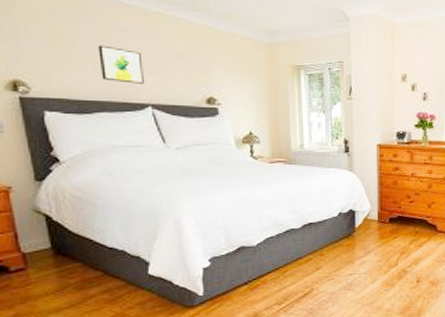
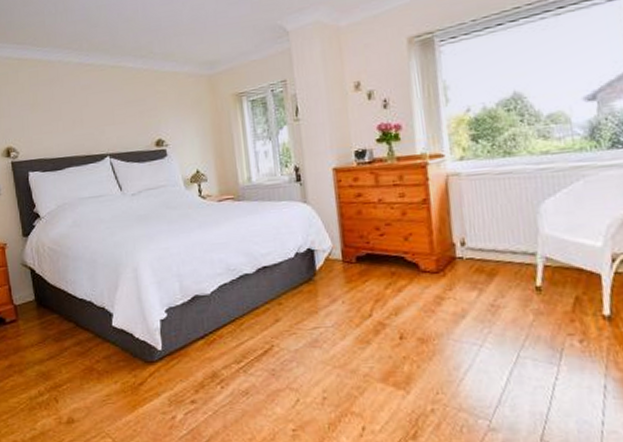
wall art: present [98,45,144,84] -> none [66,105,103,137]

